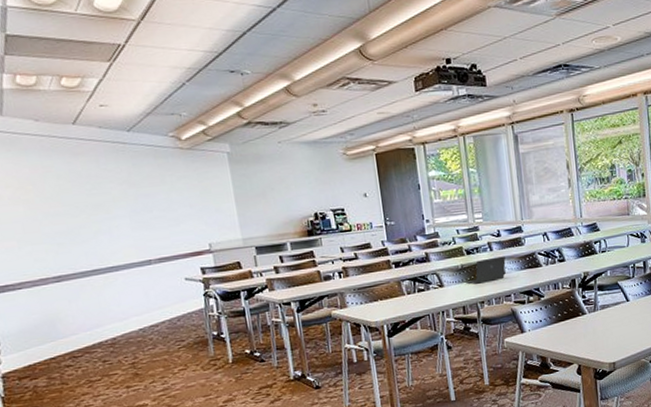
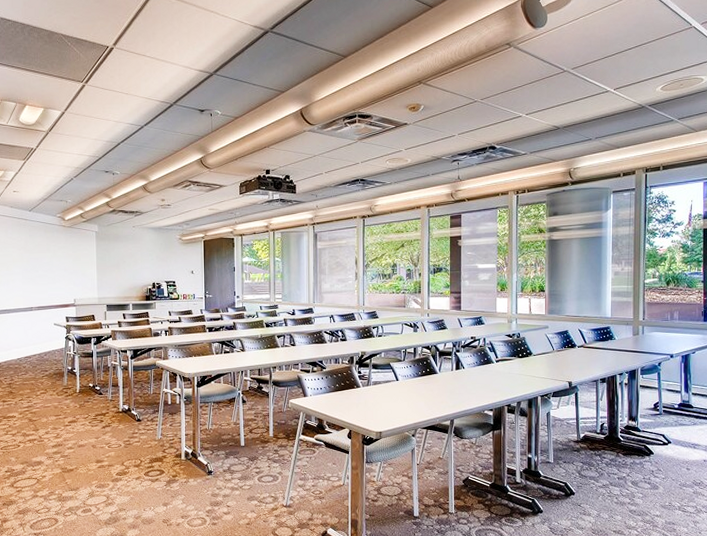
laptop: present [466,256,506,285] -> none [263,331,297,352]

